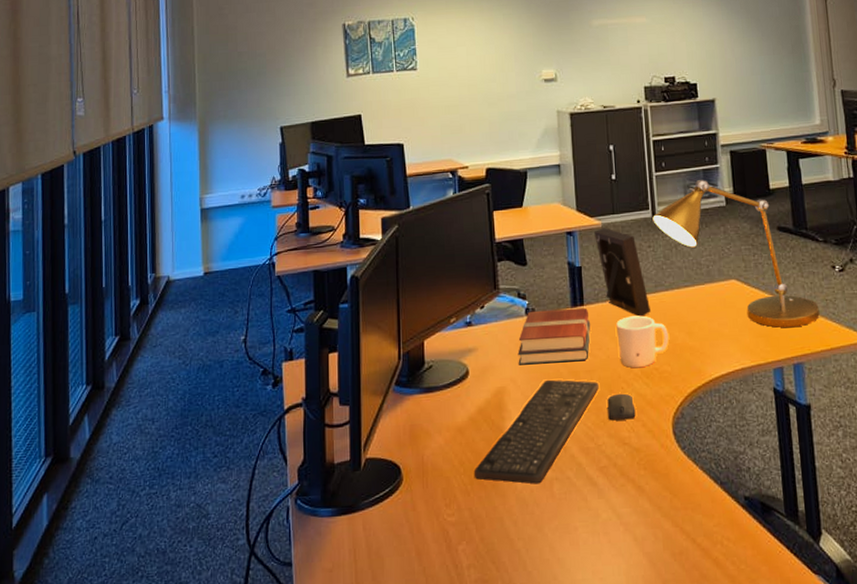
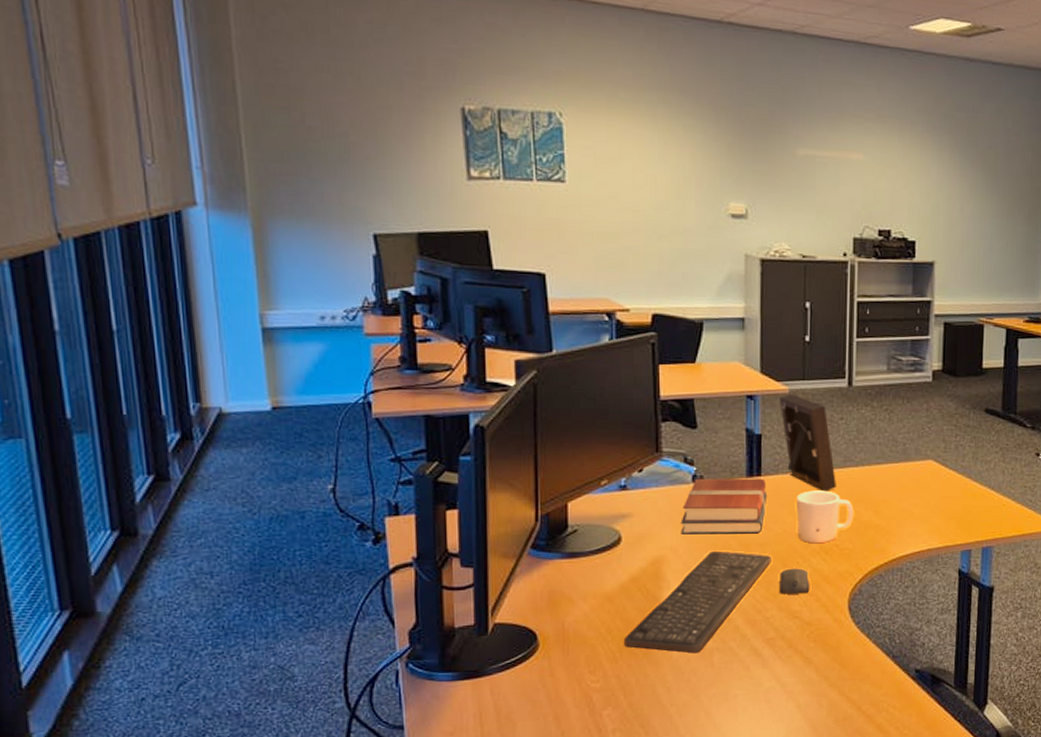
desk lamp: present [652,180,820,328] -> none [848,351,1017,512]

